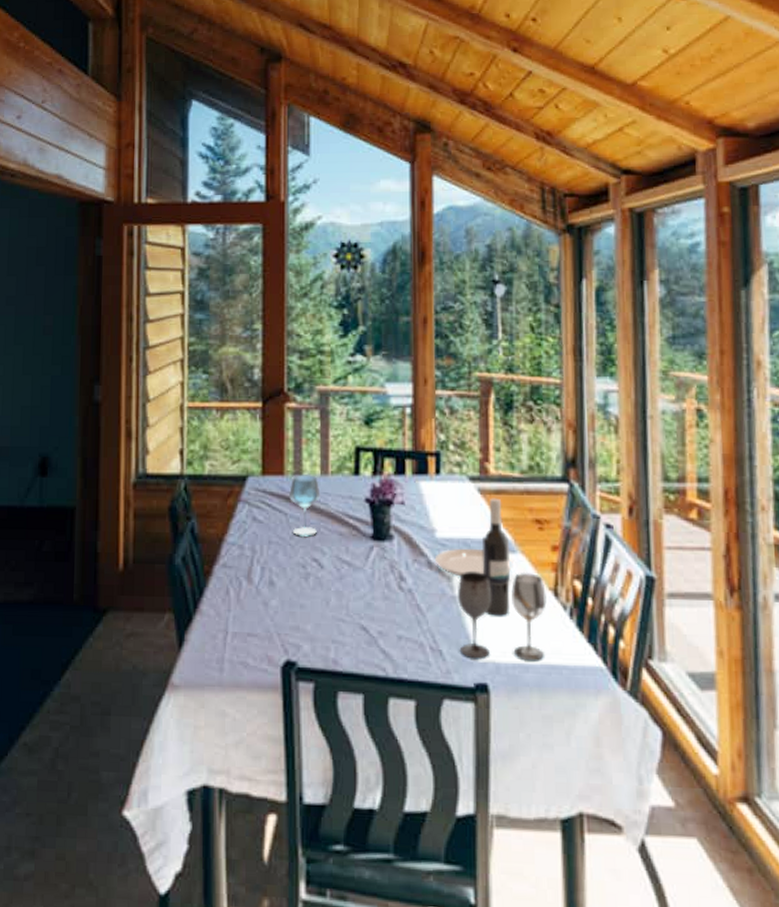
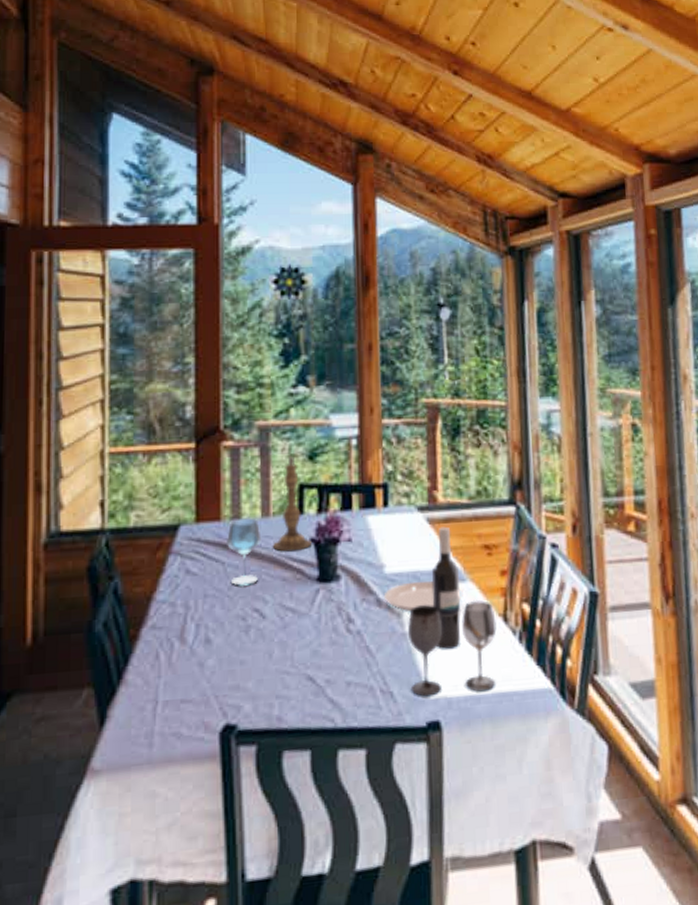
candlestick: none [330,418,367,509] -> present [272,454,312,552]

